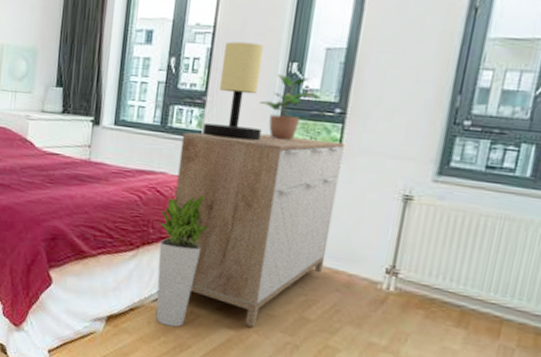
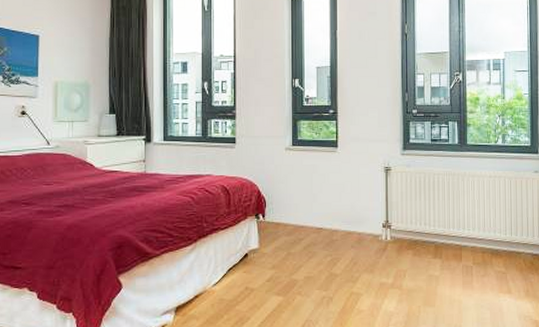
planter: present [155,195,208,327] -> none [208,188,250,305]
sideboard: present [174,132,344,327] -> none [221,134,340,290]
table lamp: present [203,41,263,141] -> none [236,67,280,141]
potted plant: present [259,74,321,141] -> none [275,89,318,138]

